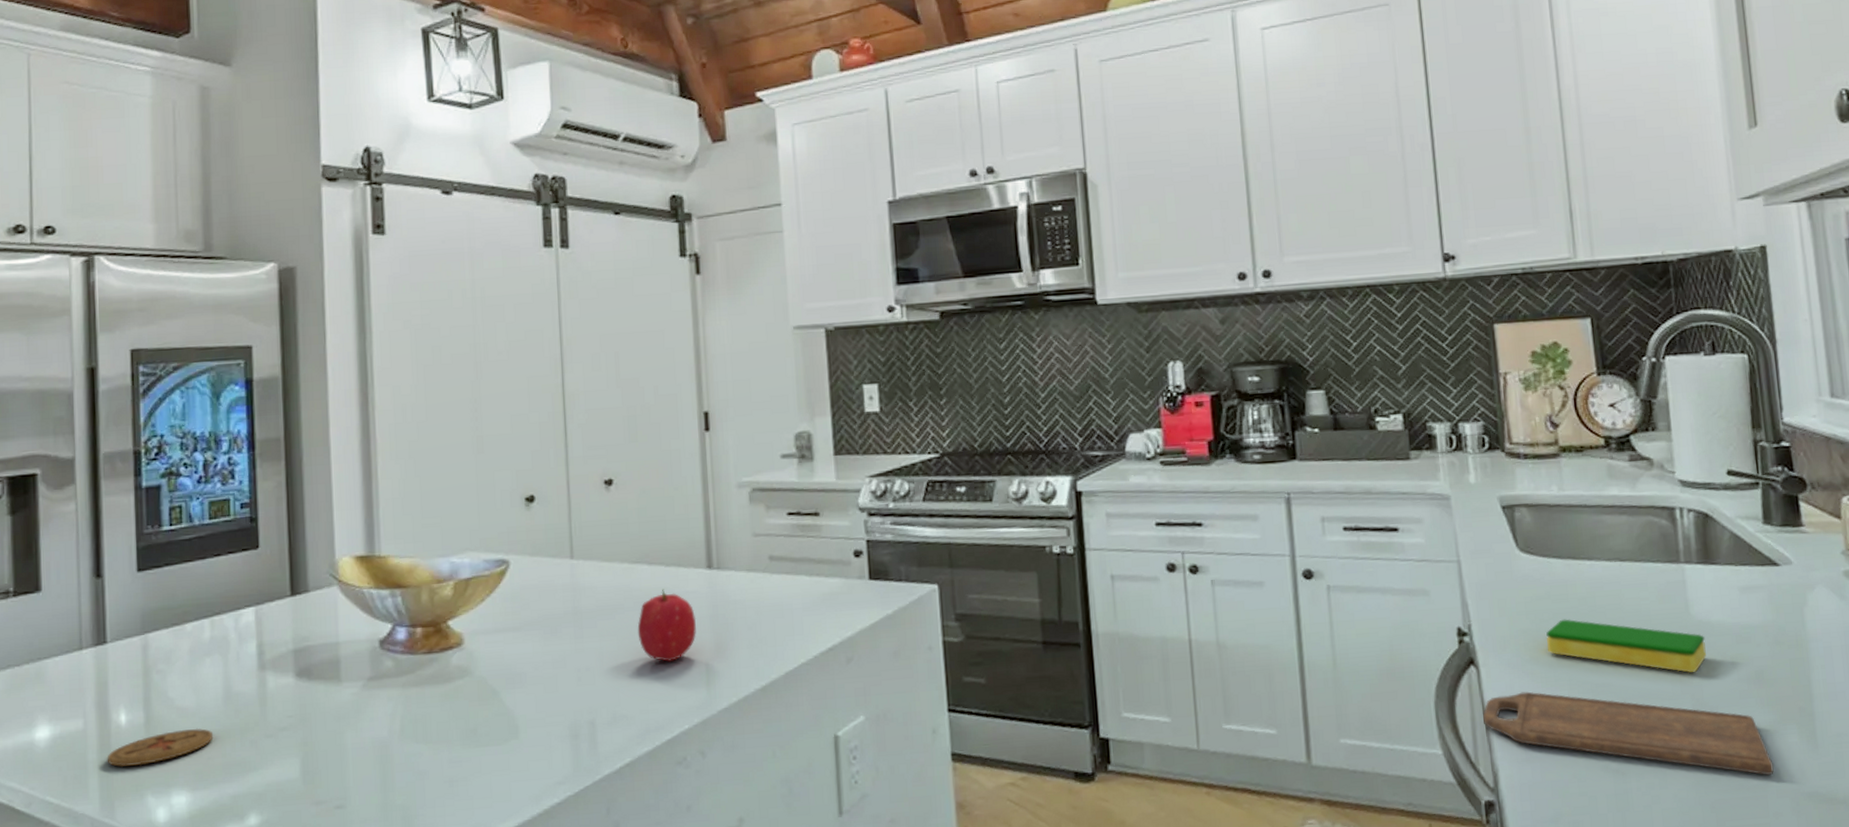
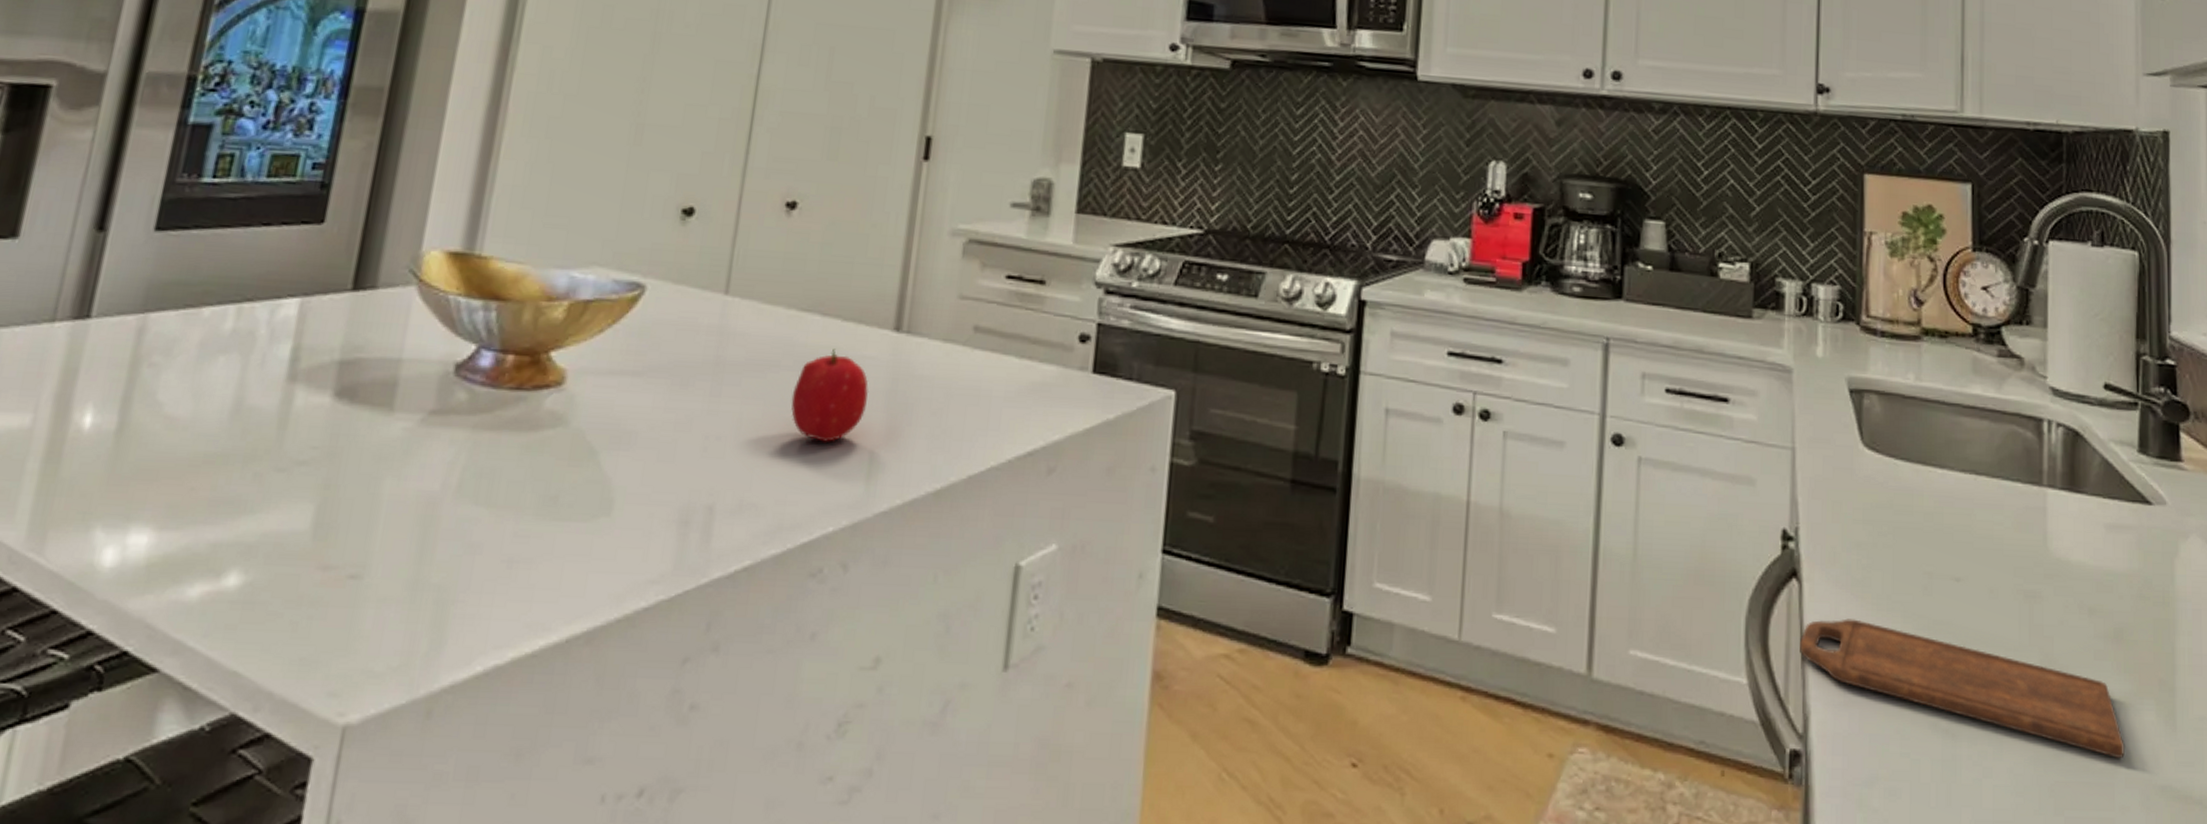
coaster: present [107,728,214,768] -> none [51,446,206,487]
dish sponge: present [1546,619,1706,673] -> none [1883,535,2062,621]

